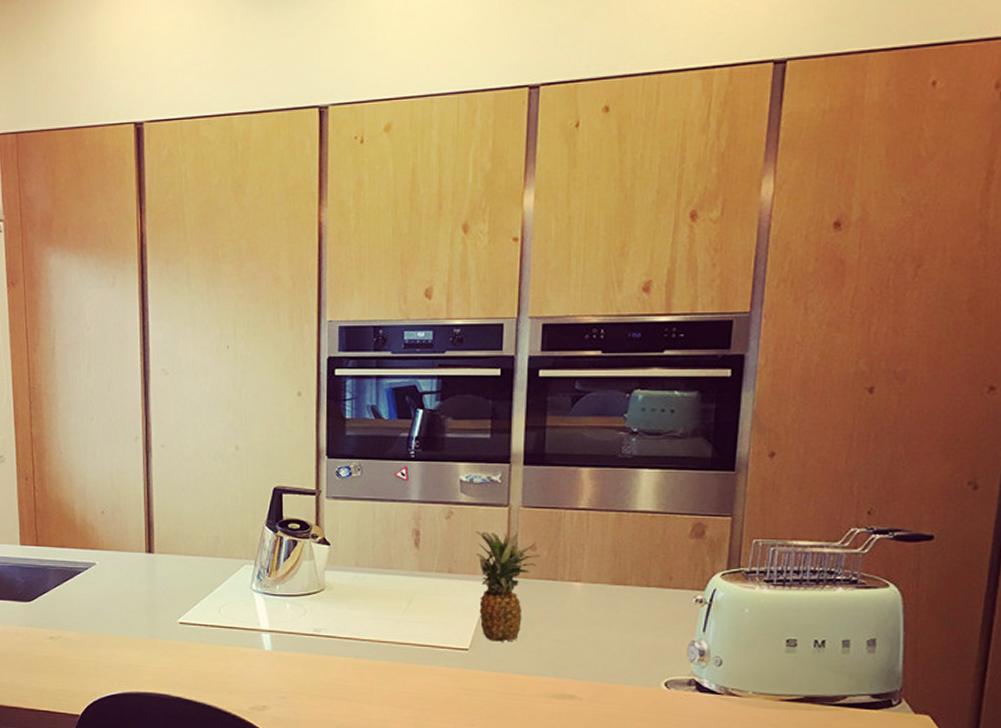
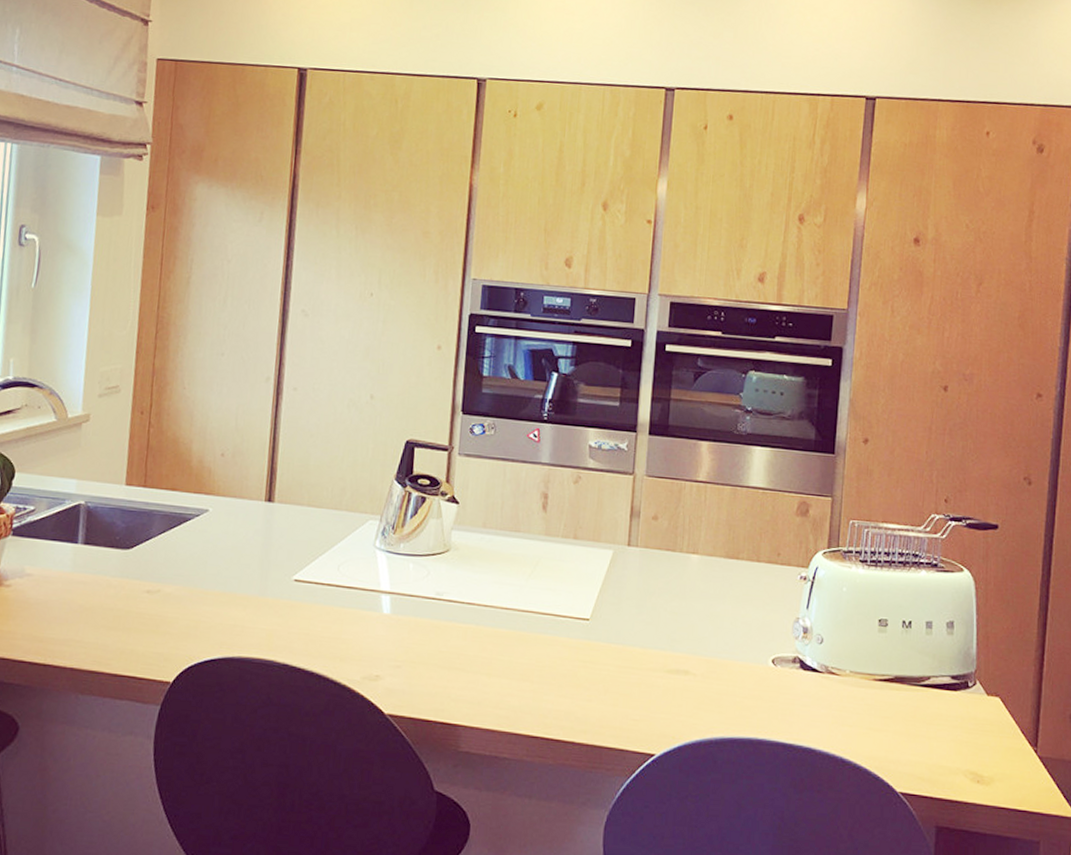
fruit: present [475,531,540,642] -> none [600,498,661,613]

